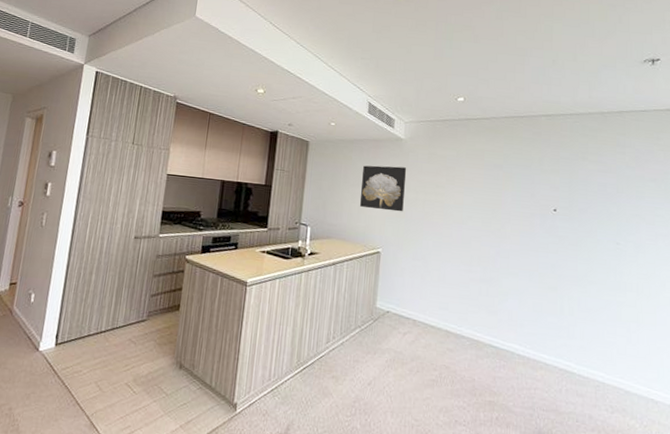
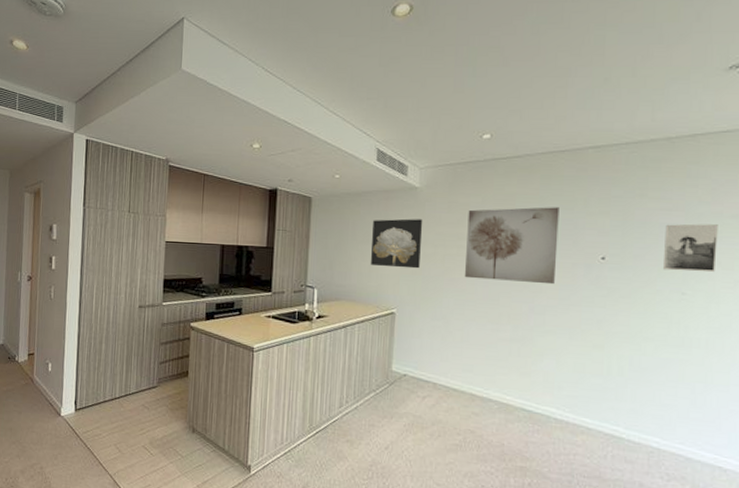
wall art: none [441,161,520,232] -> present [464,207,559,285]
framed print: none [601,183,642,227] -> present [662,223,718,273]

